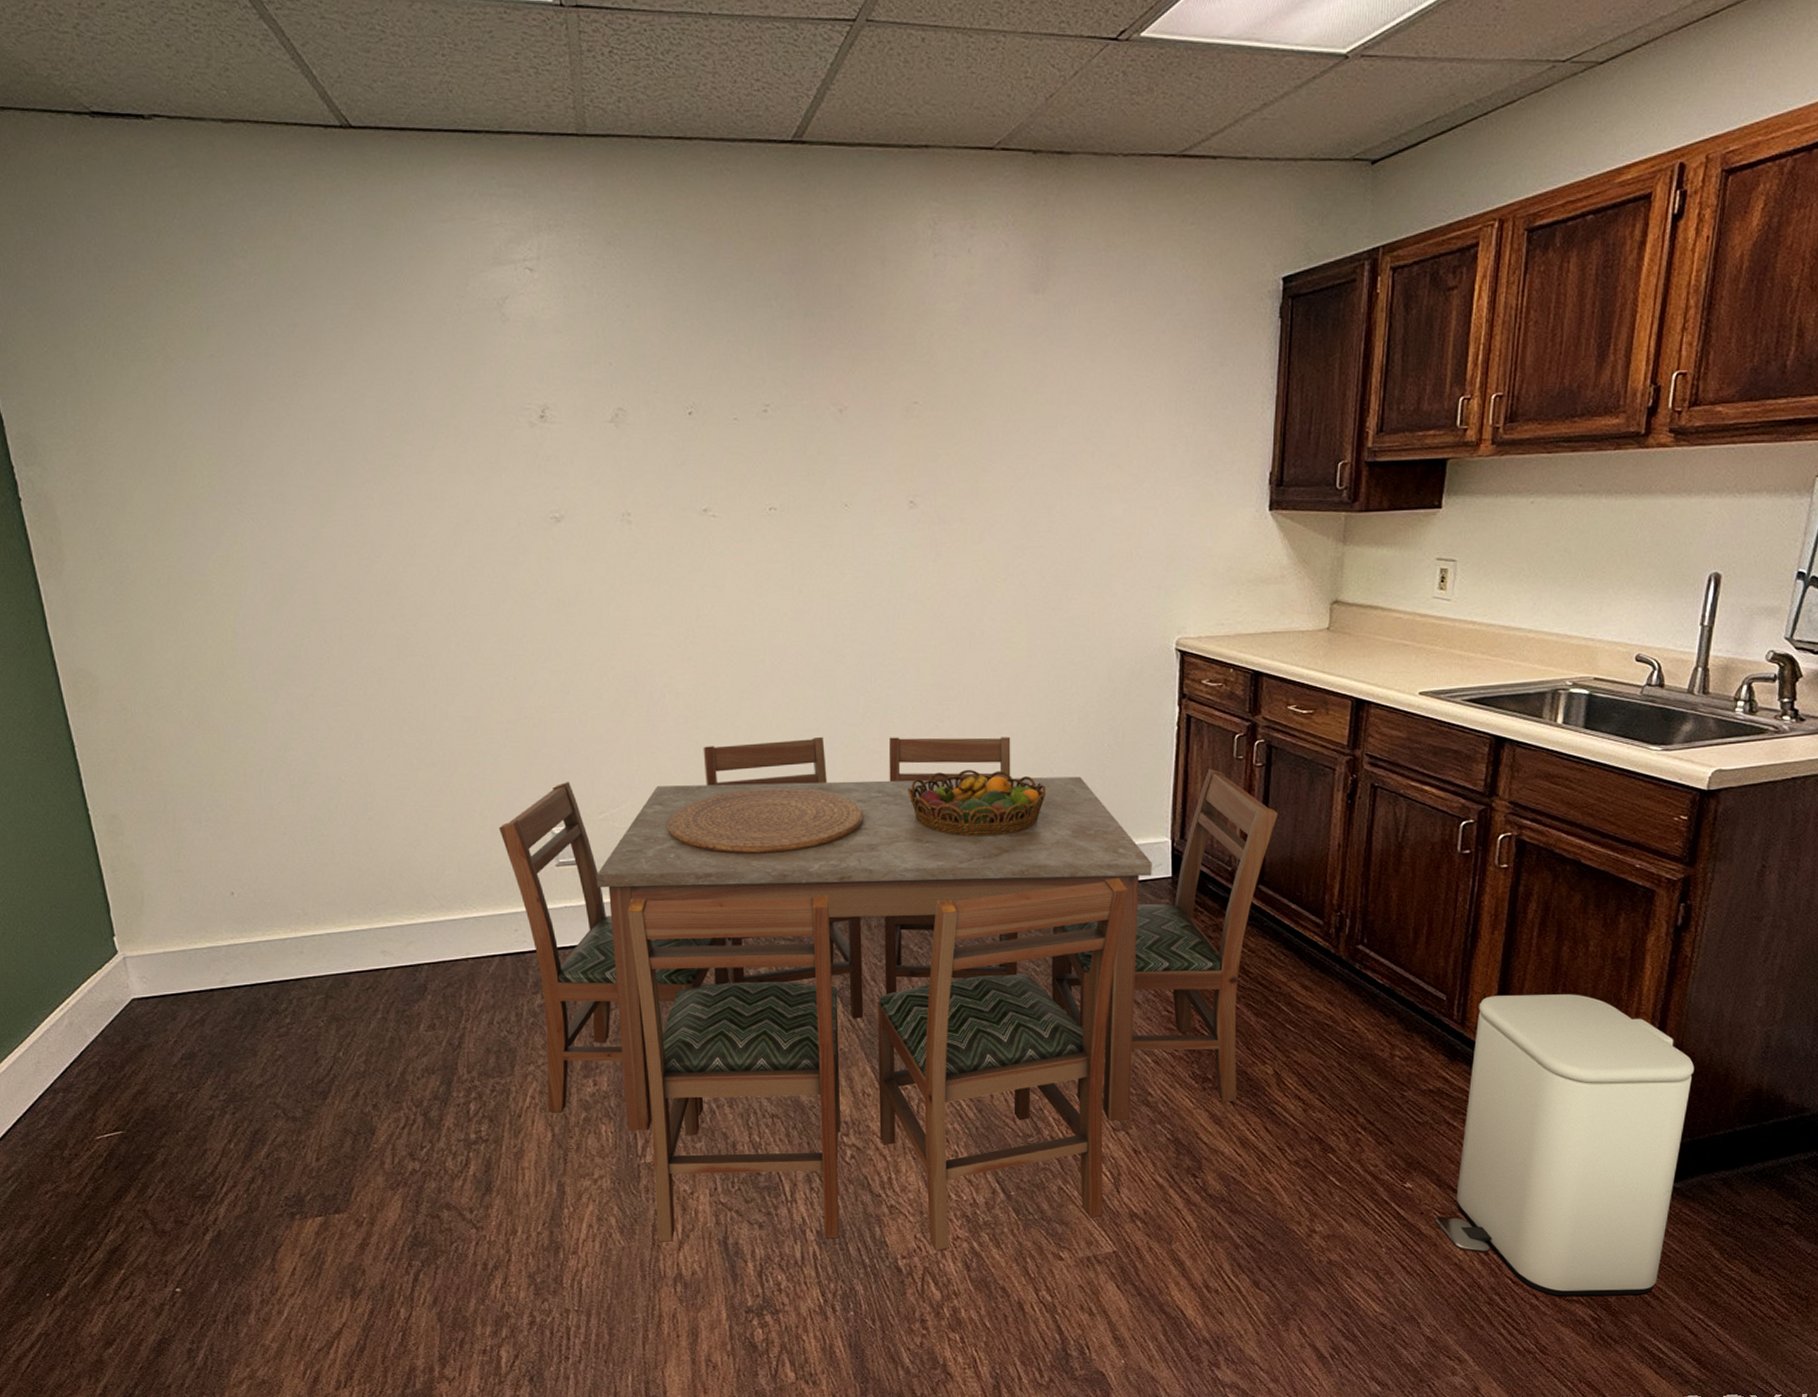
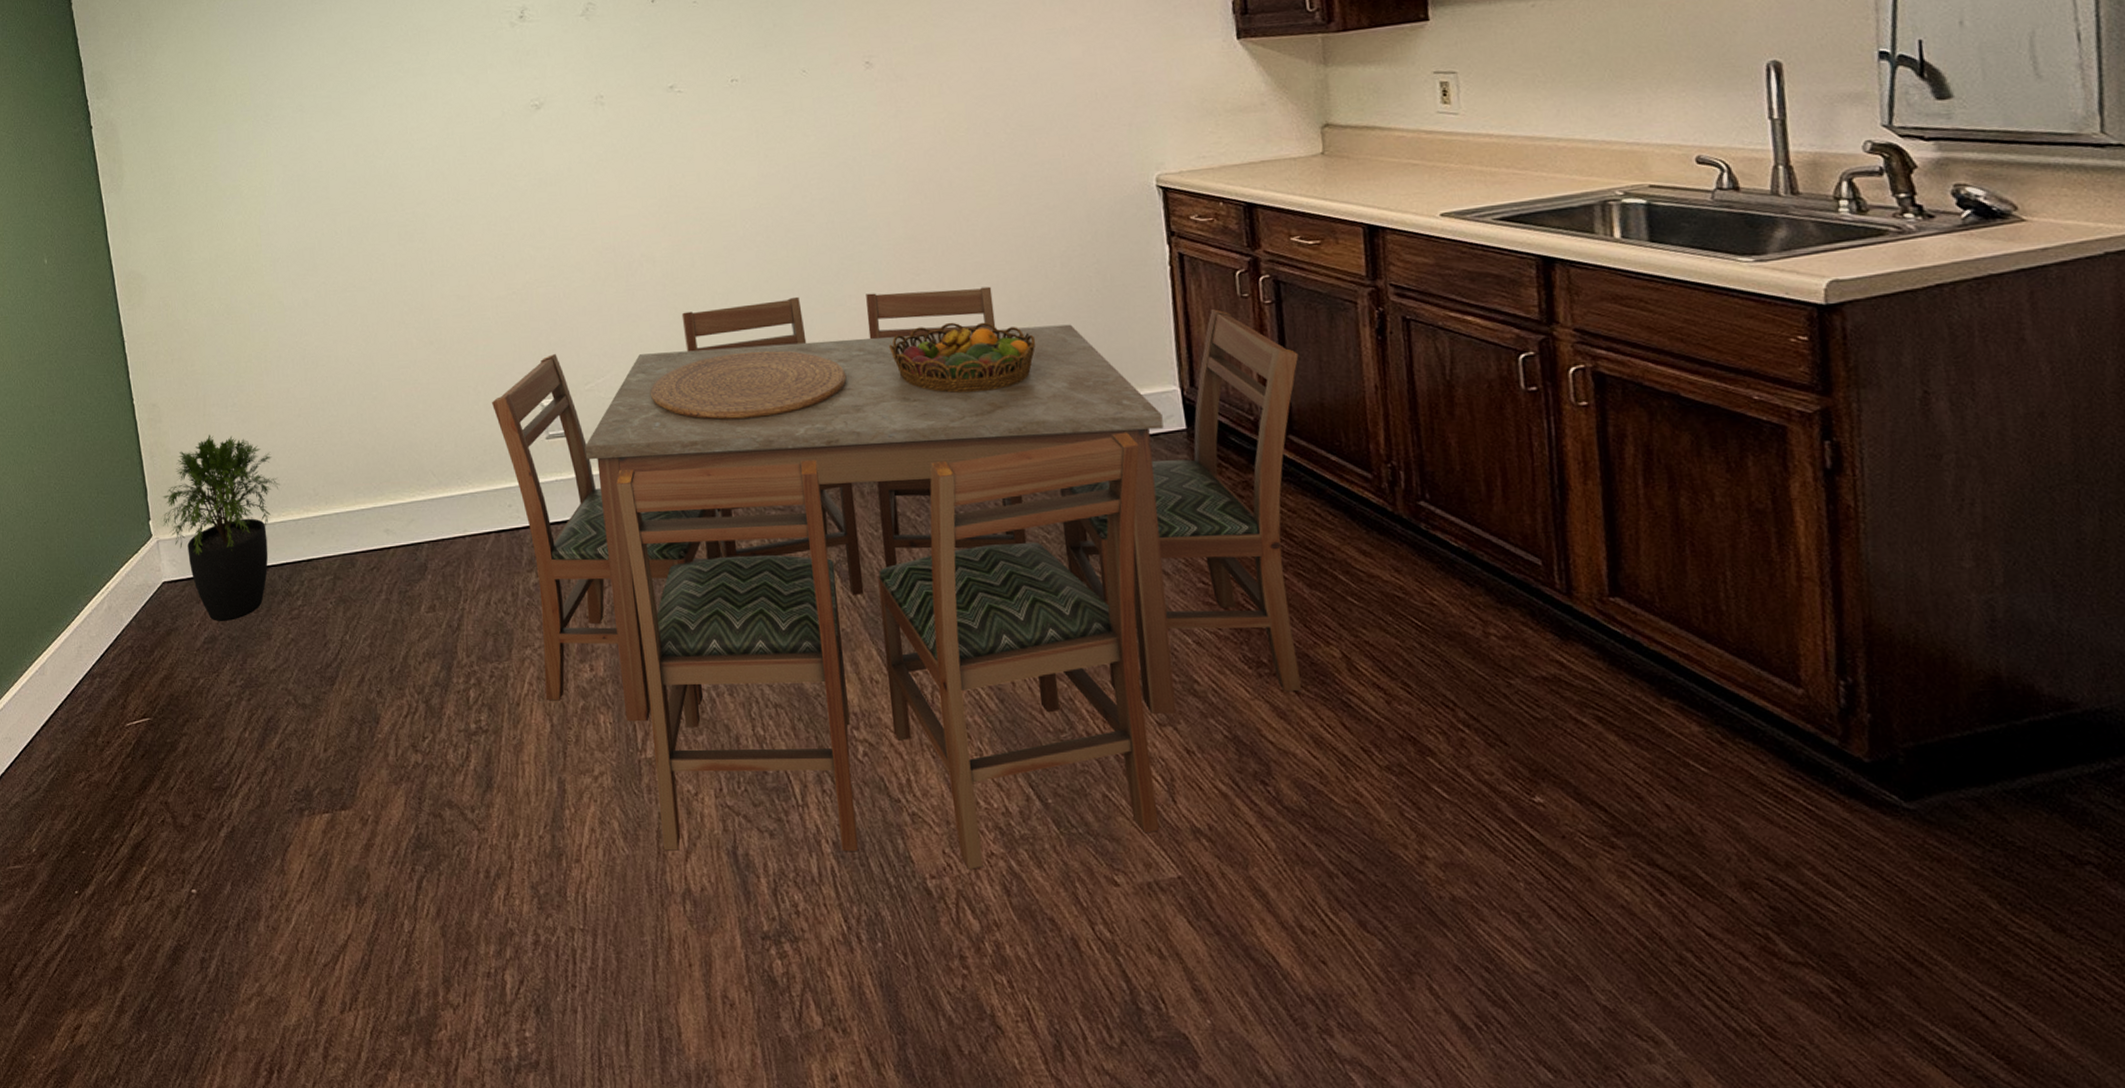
potted plant: none [127,849,264,1038] -> present [161,433,280,621]
pedal bin: present [1435,994,1695,1297] -> none [1582,555,1915,960]

